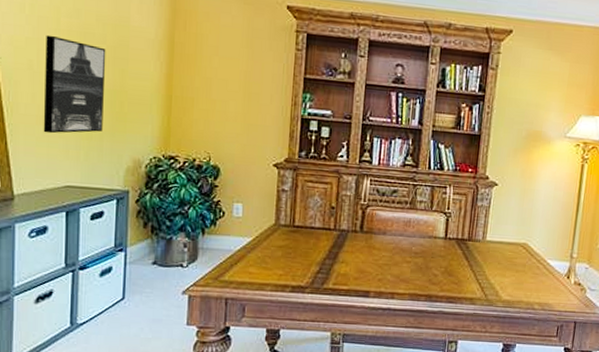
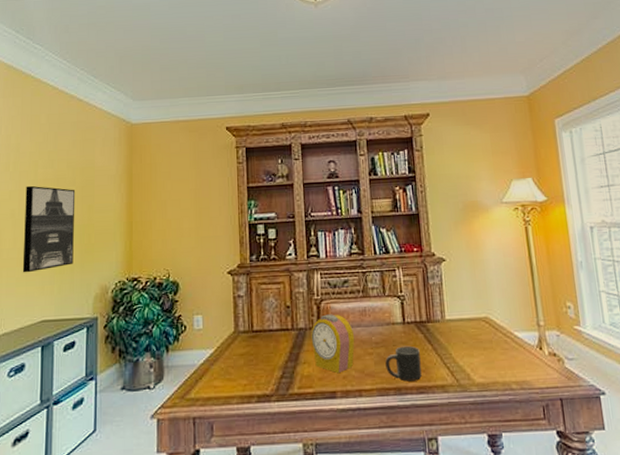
alarm clock: none [352,220,396,276] -> present [311,314,355,374]
mug: none [421,259,456,291] -> present [385,345,422,382]

